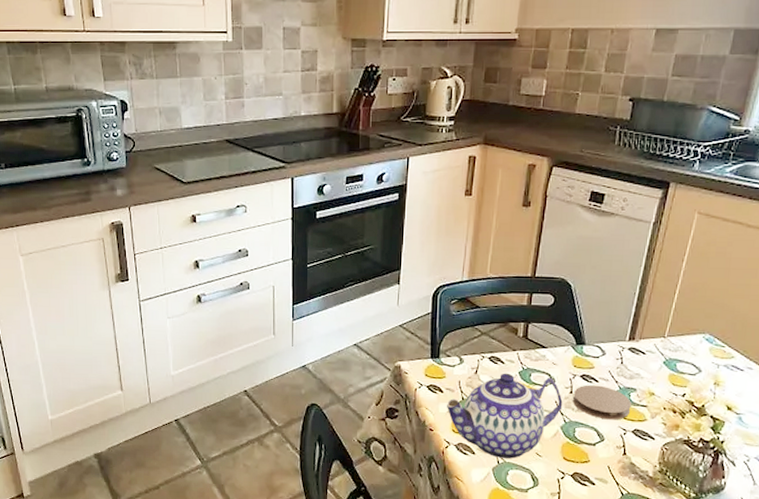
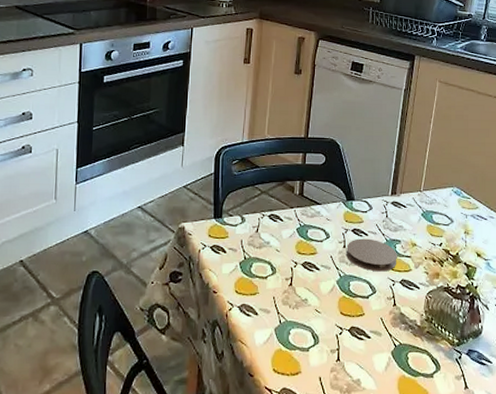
teapot: present [447,373,563,459] -> none [230,230,338,318]

